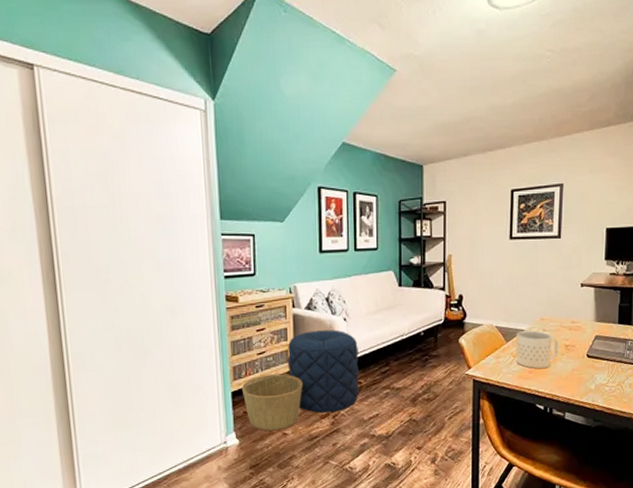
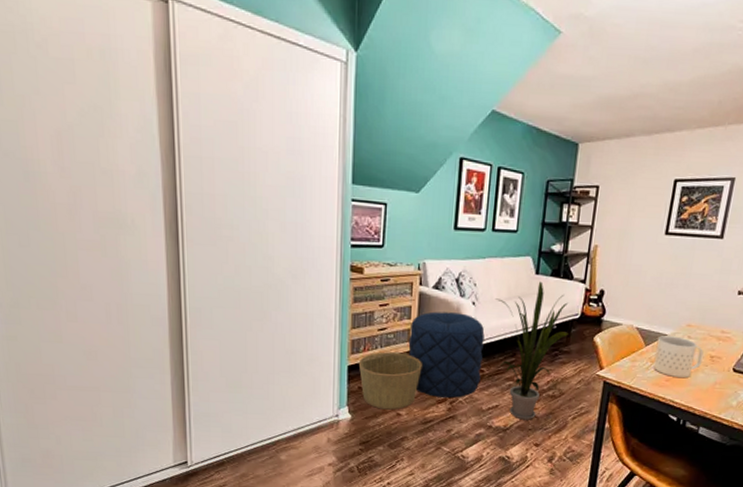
house plant: none [365,293,436,426] -> present [496,281,570,420]

